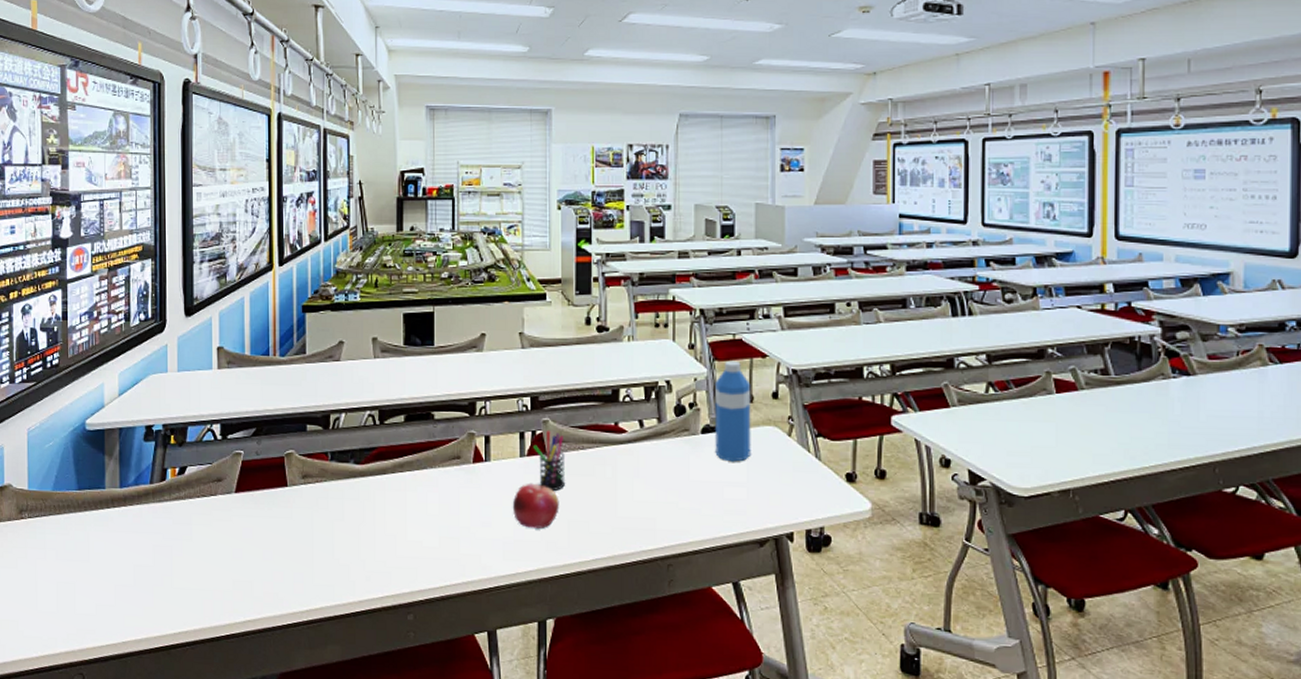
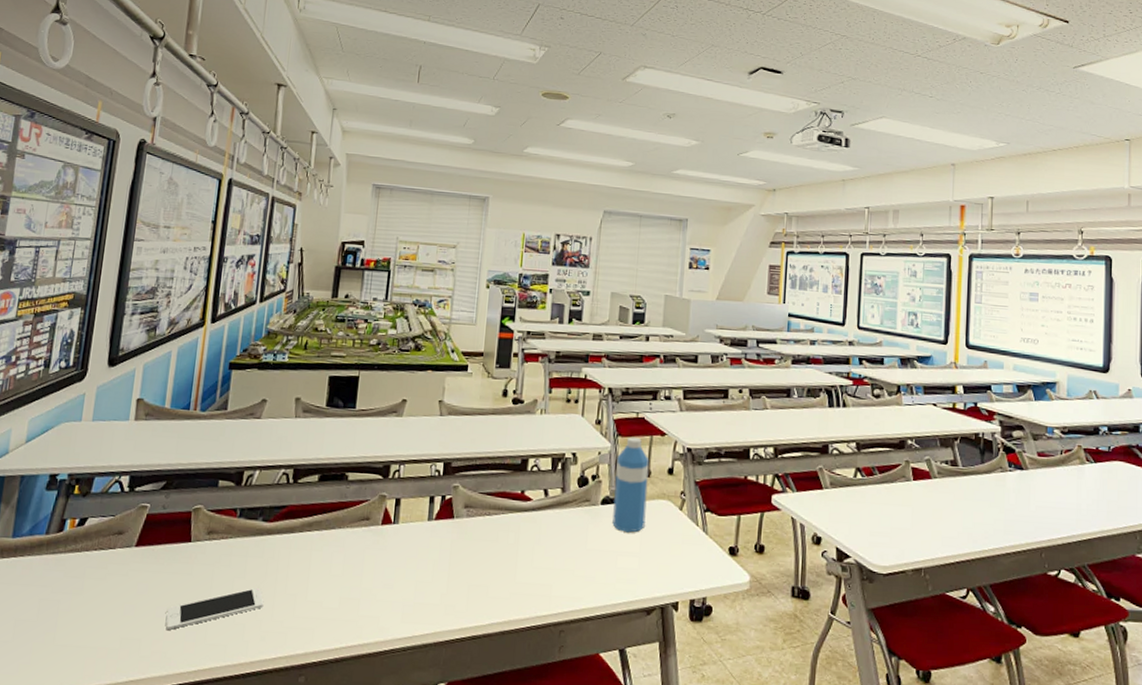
cell phone: none [273,528,365,573] -> present [166,587,264,631]
fruit: present [512,483,559,528] -> none [415,546,462,592]
pen holder: present [533,430,565,491] -> none [441,495,471,555]

